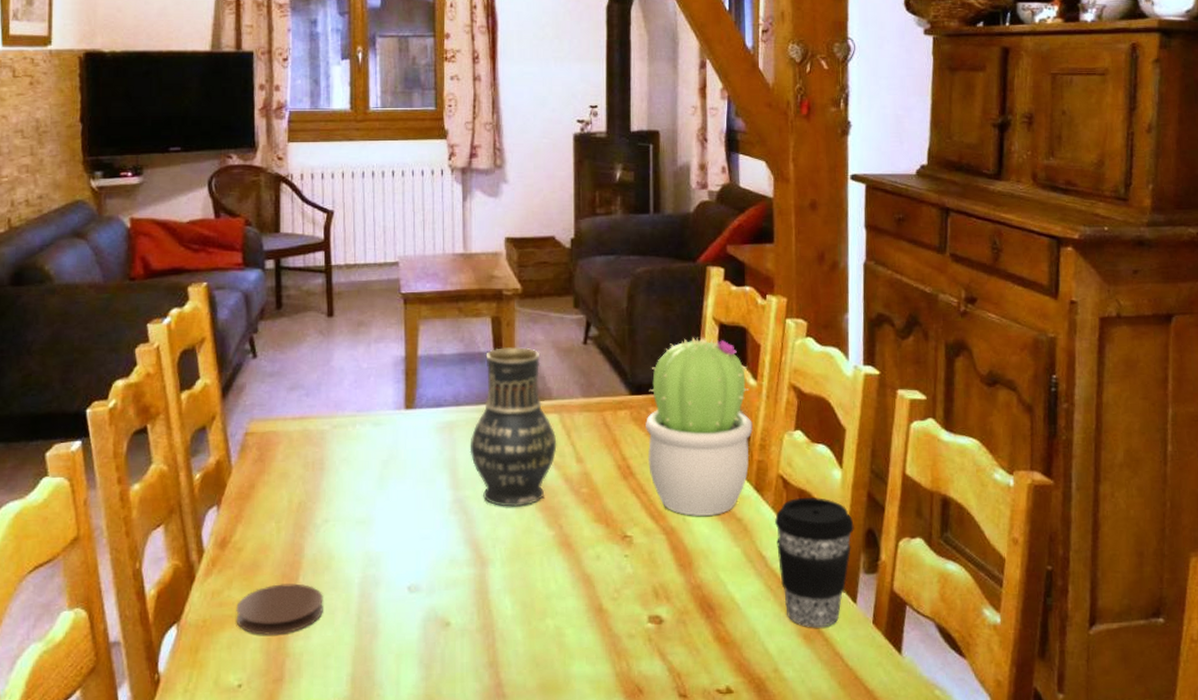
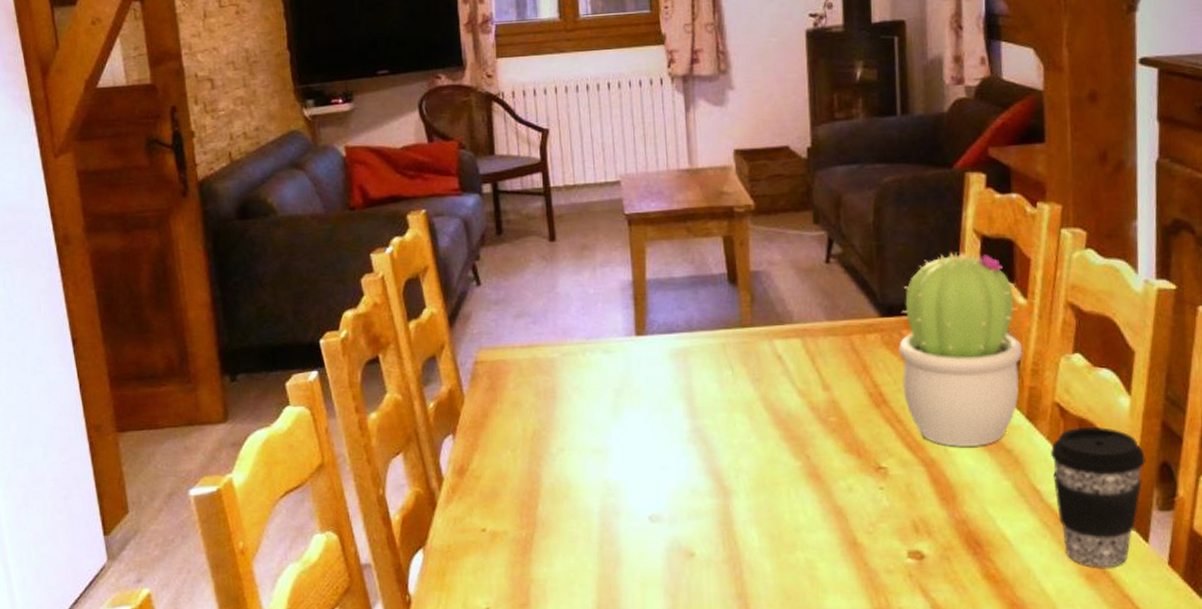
coaster: present [236,583,323,635] -> none [478,511,565,561]
vase: present [470,347,557,507] -> none [706,268,801,437]

